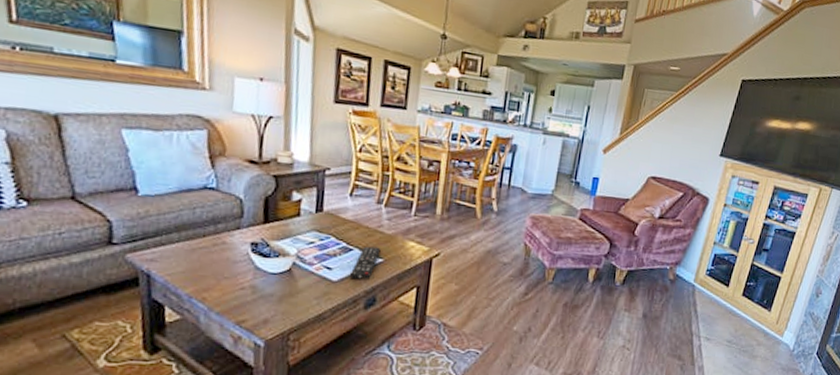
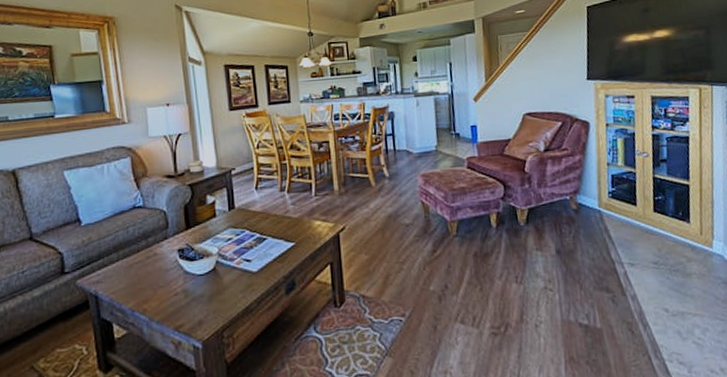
remote control: present [349,246,381,280] -> none [267,232,291,266]

